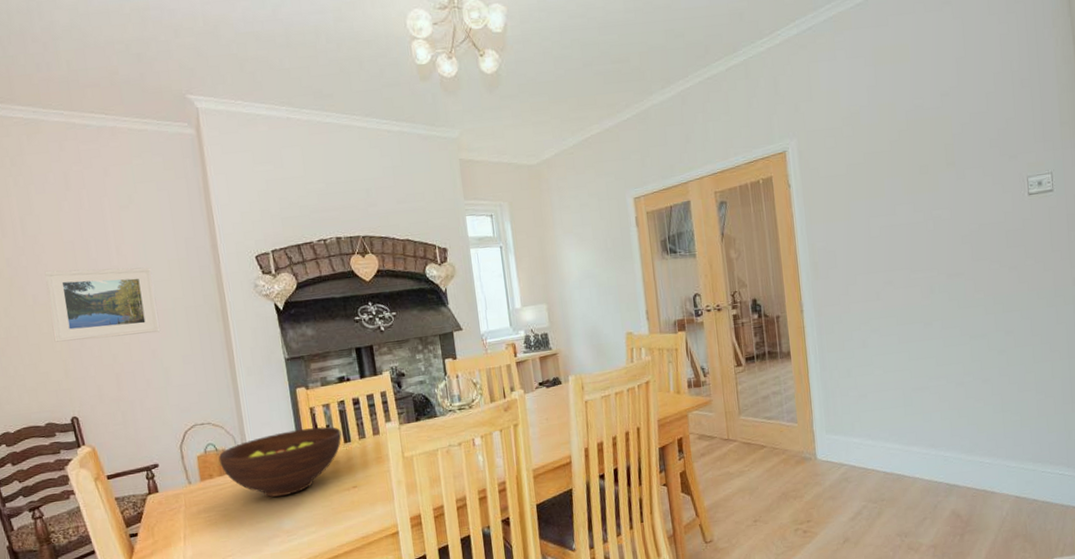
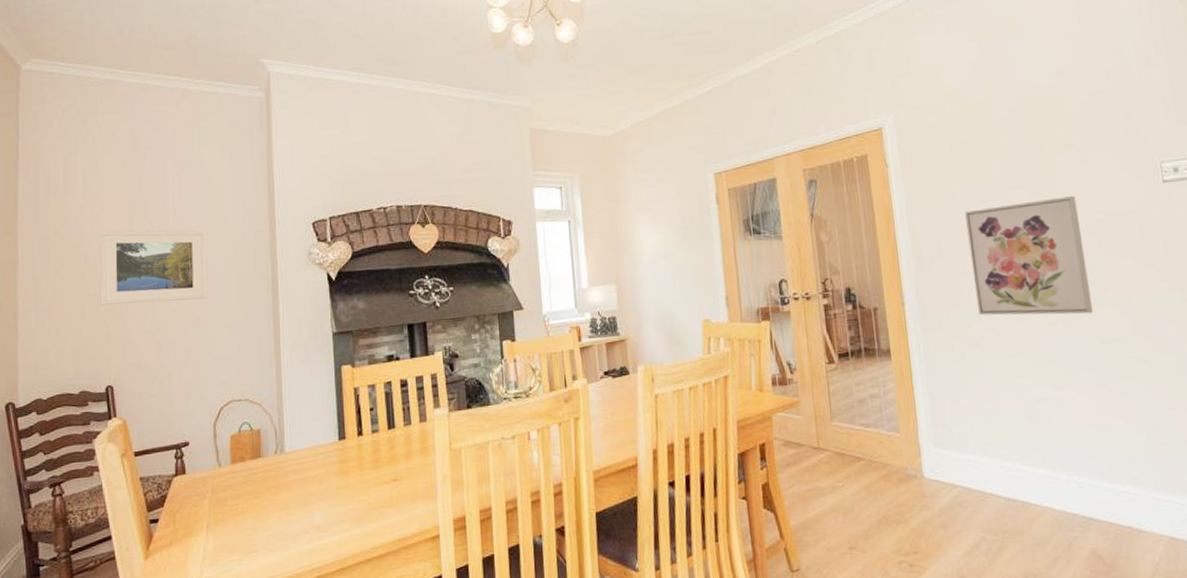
fruit bowl: present [218,426,342,497] -> none [252,409,386,487]
wall art: none [857,210,963,319] -> present [965,196,1093,316]

